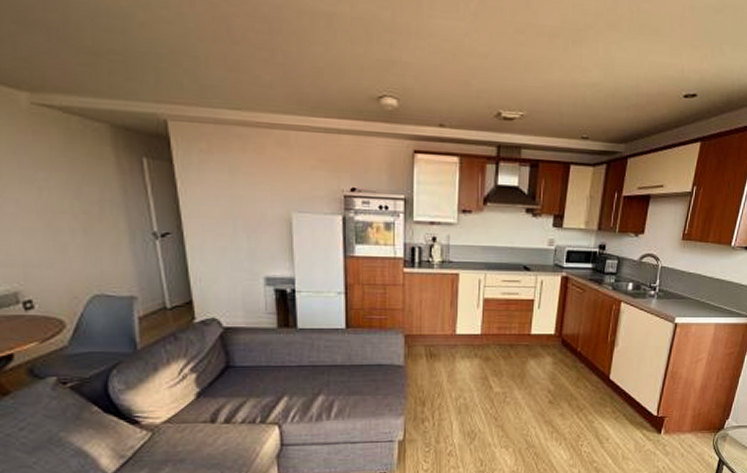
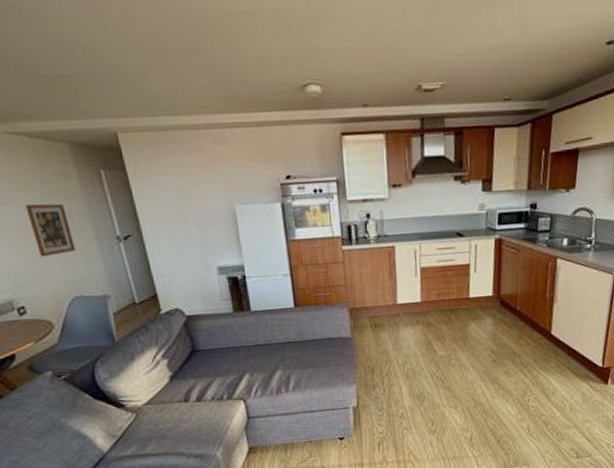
wall art: none [48,186,103,247] -> present [25,203,76,257]

